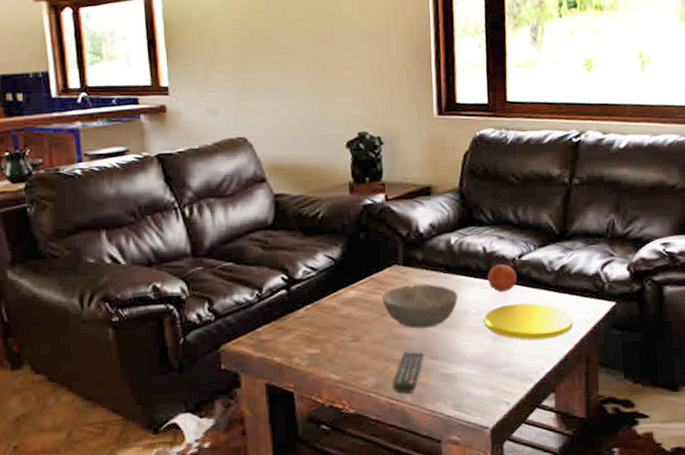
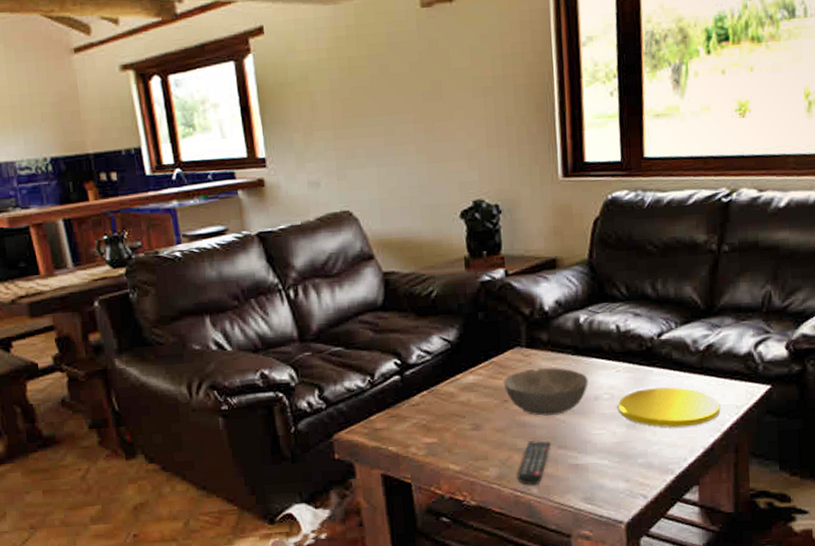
fruit: present [487,264,517,292] -> none [621,344,655,376]

